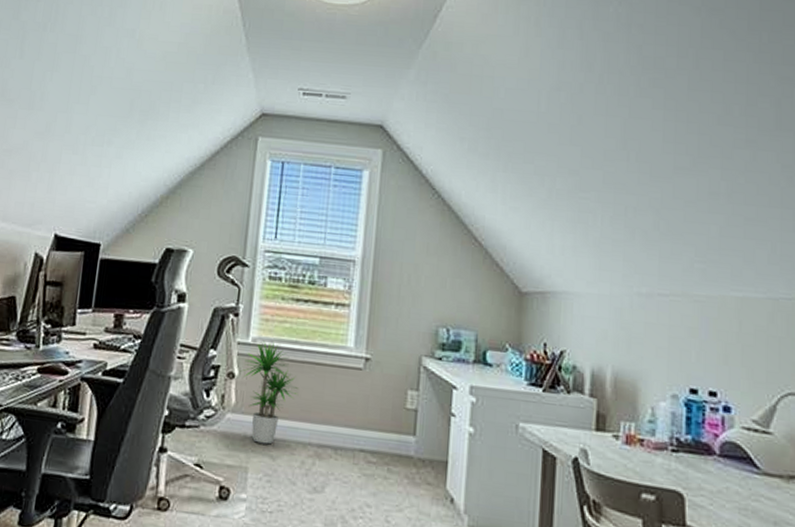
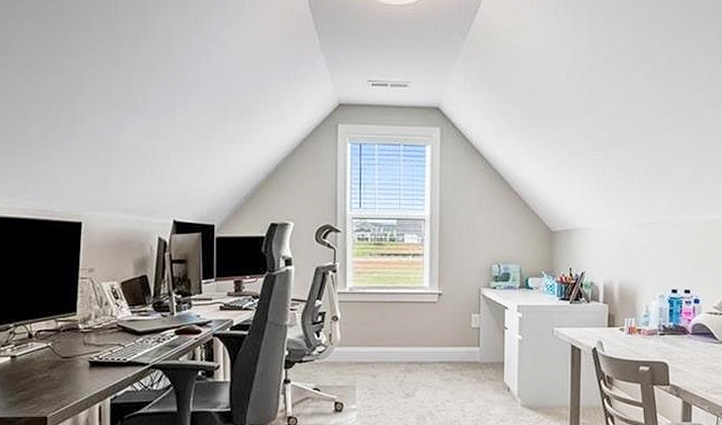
potted plant: present [240,341,299,445] -> none [342,289,389,367]

